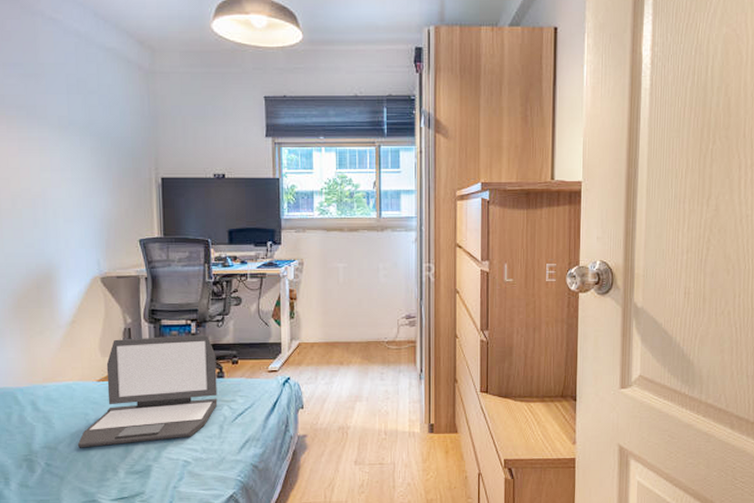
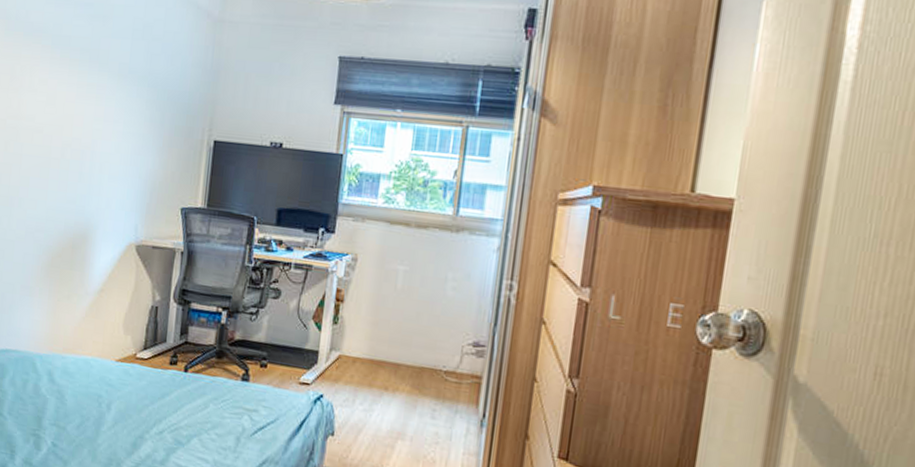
laptop: present [77,334,218,448] -> none [86,317,244,445]

